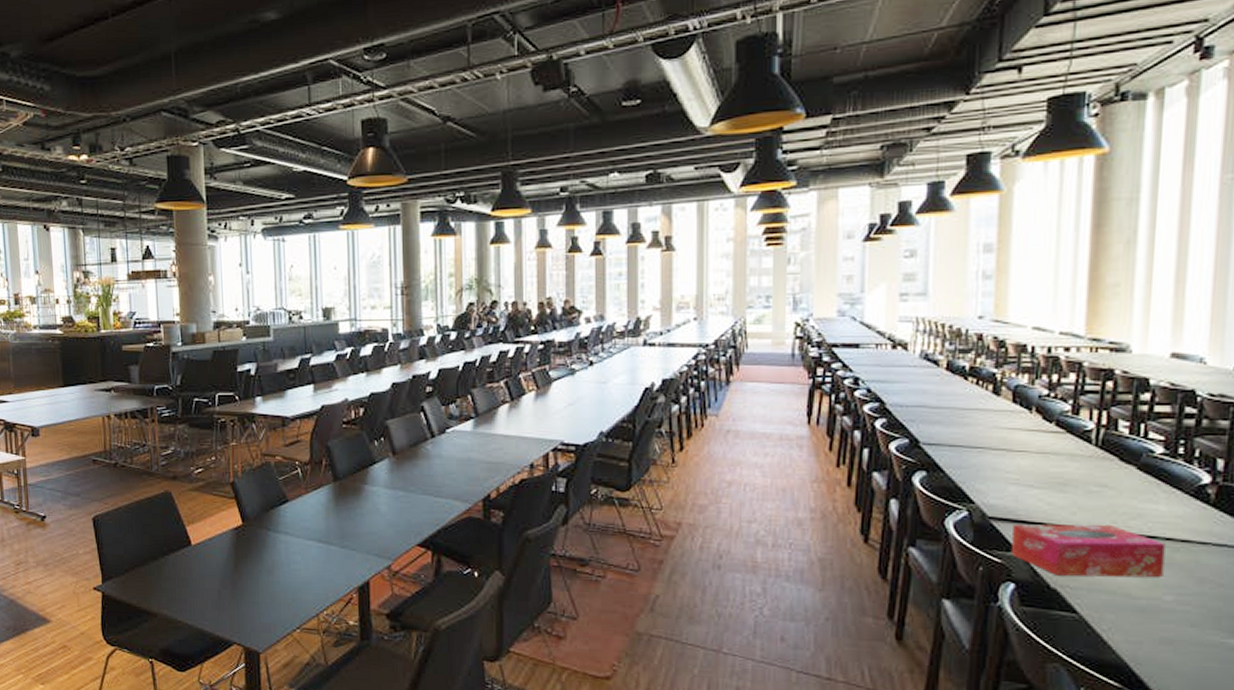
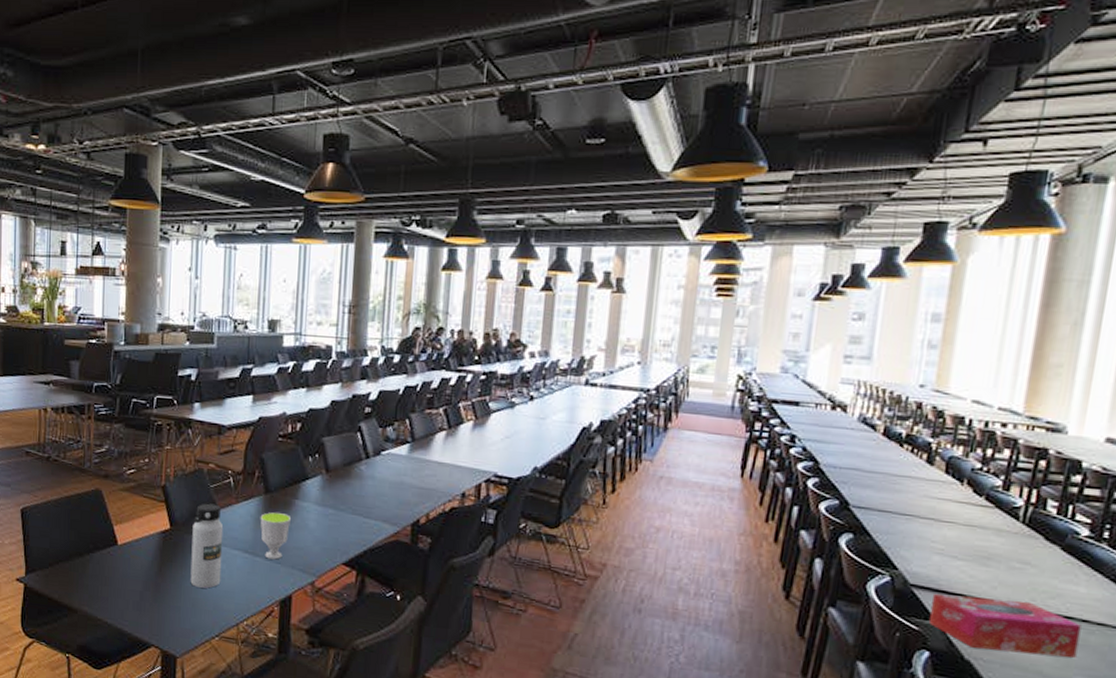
water bottle: none [264,496,297,581] -> present [190,503,224,589]
cup: none [331,498,363,547] -> present [260,511,292,560]

